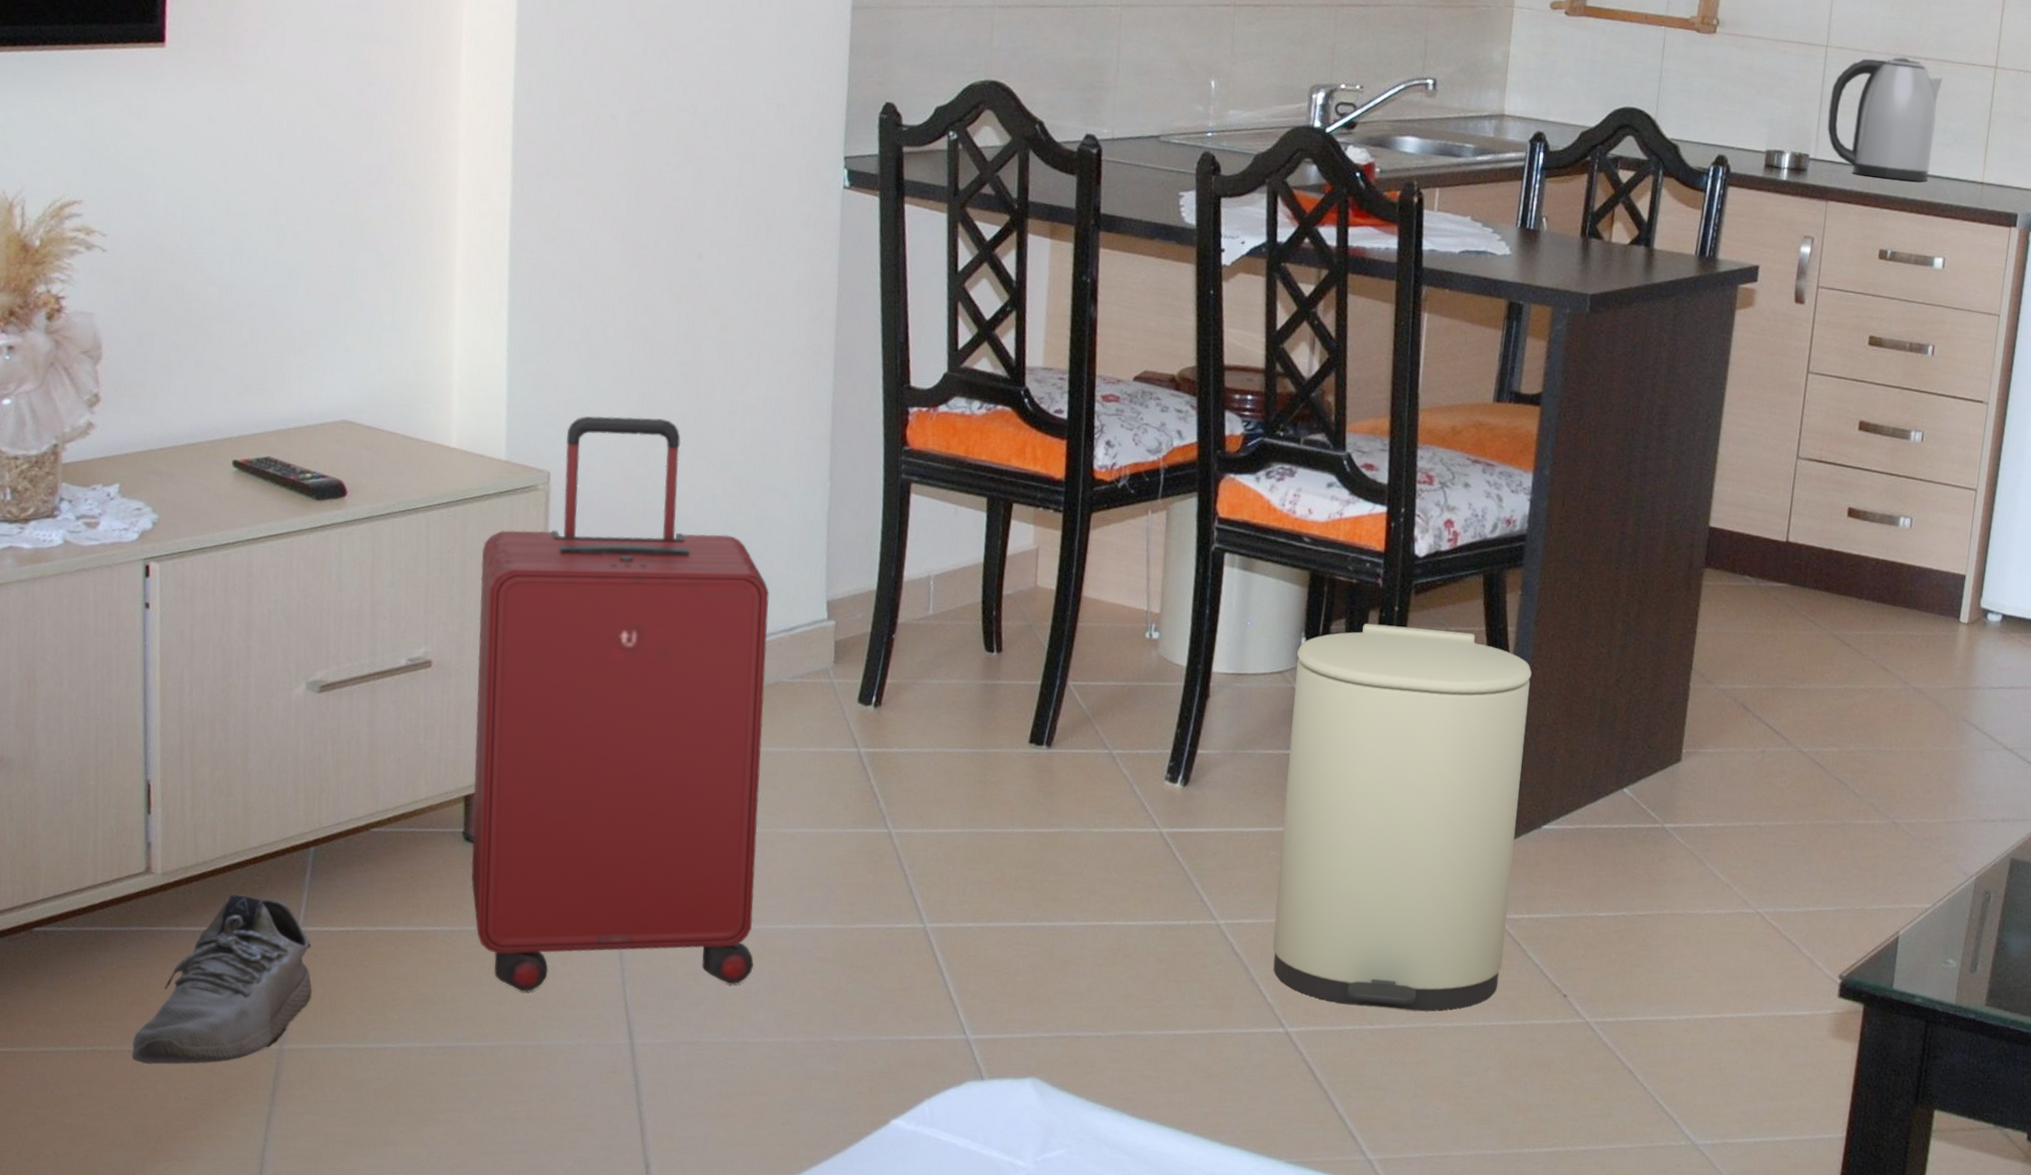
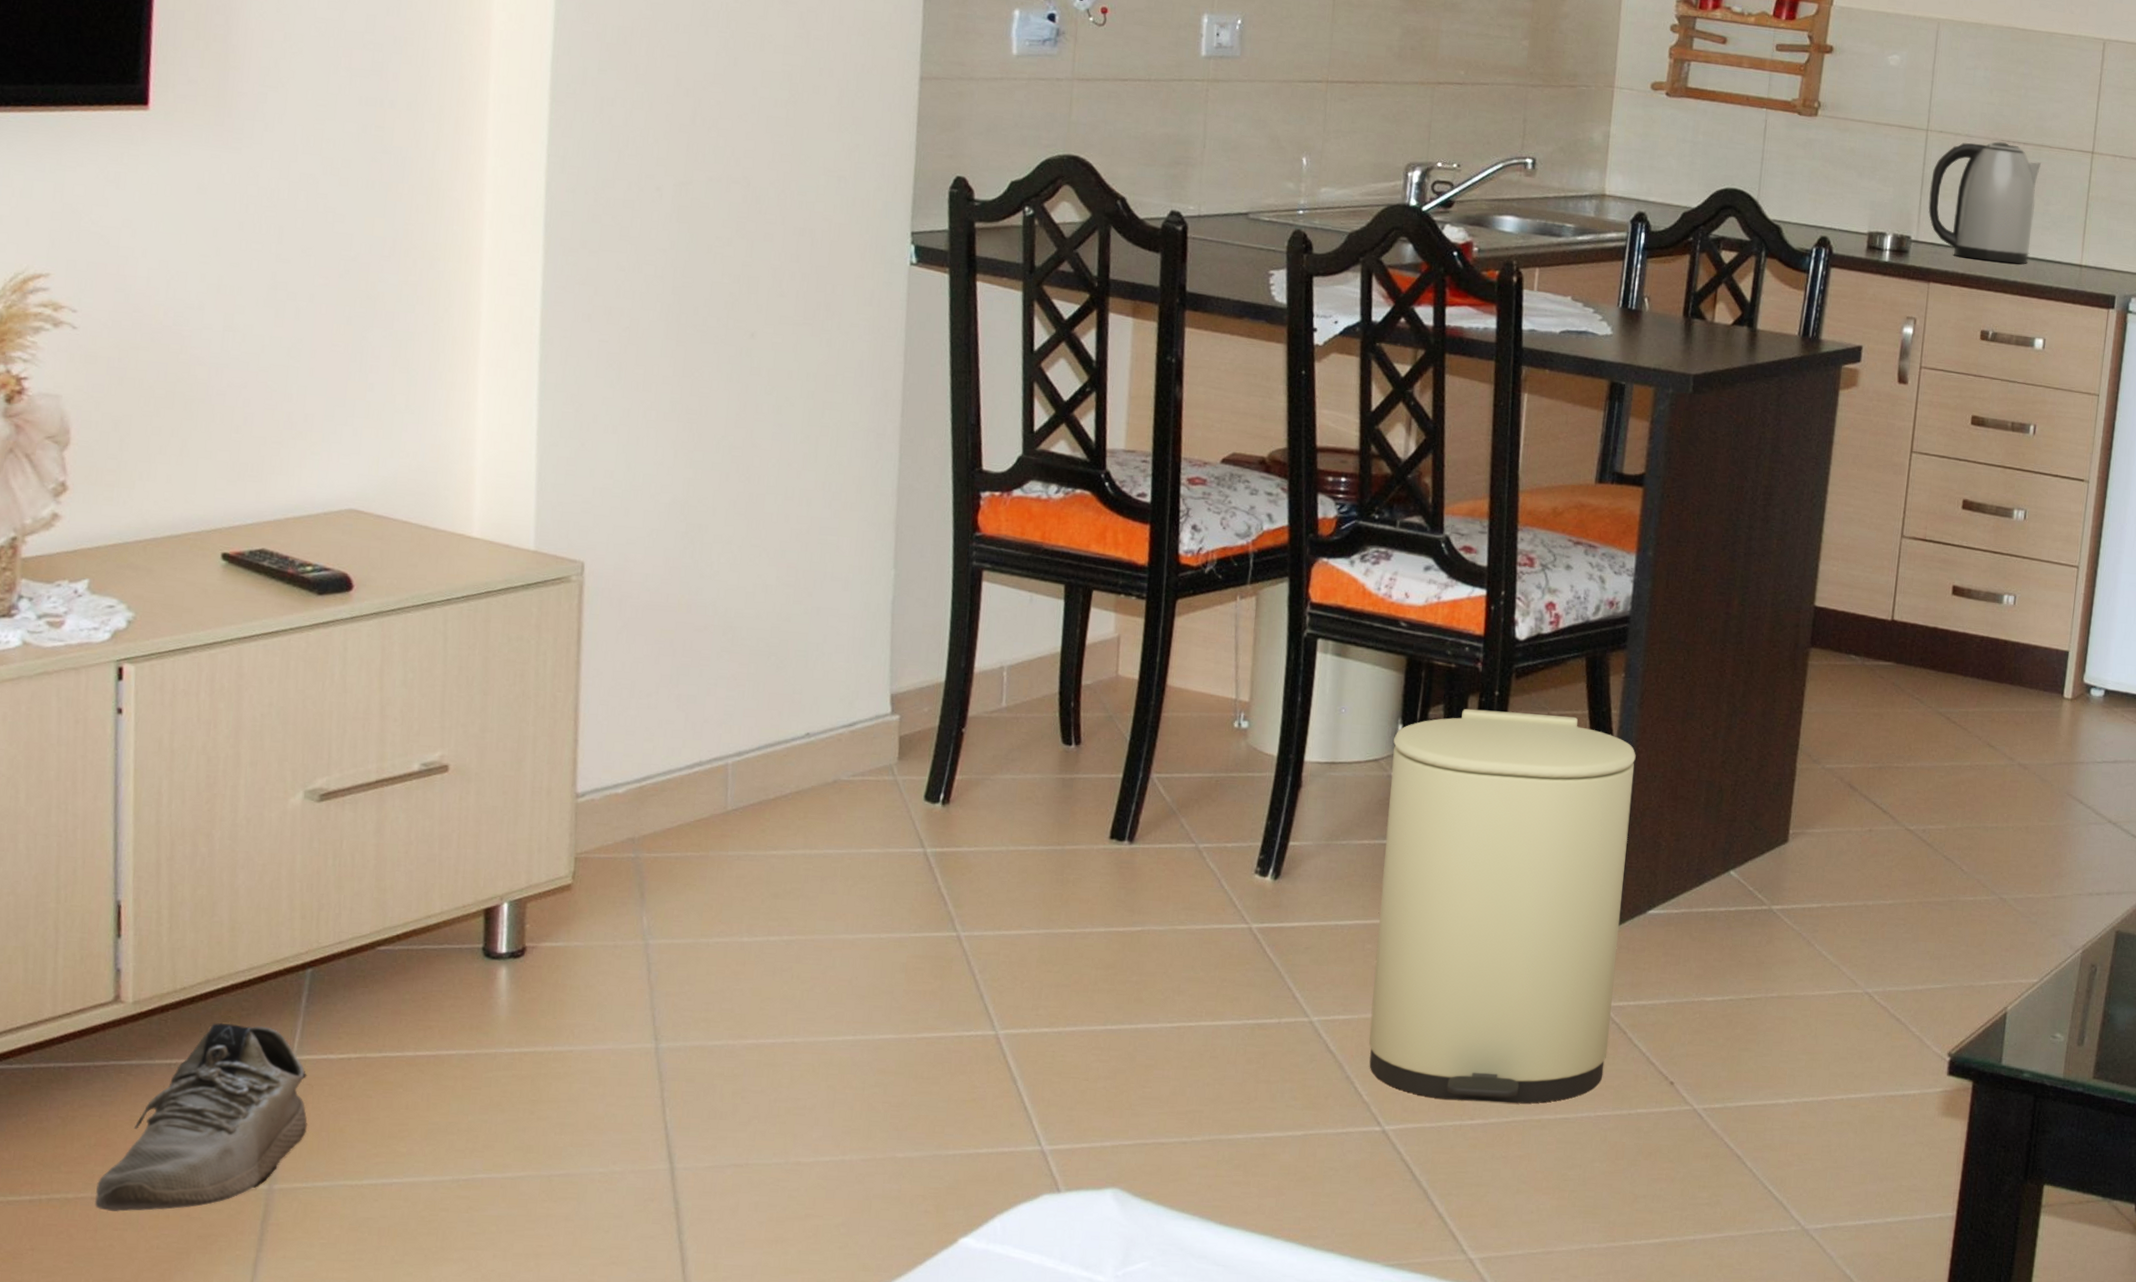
suitcase: present [471,415,770,992] -> none [491,502,828,1117]

